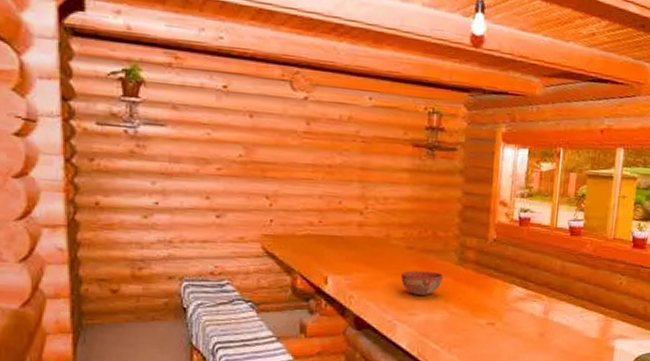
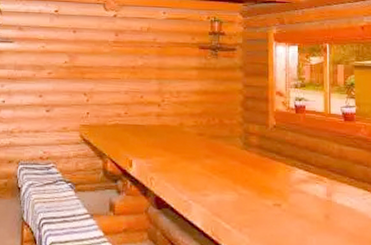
bowl: present [401,270,444,295] -> none [194,154,232,177]

